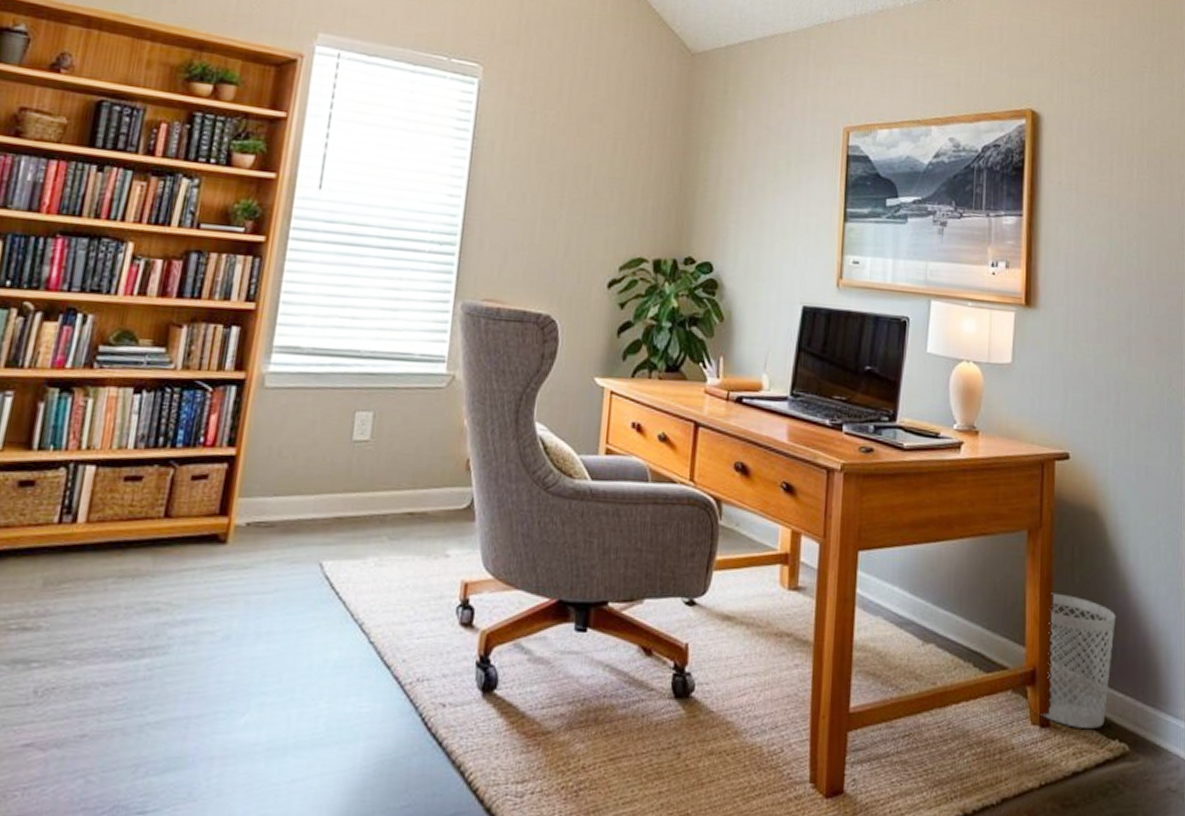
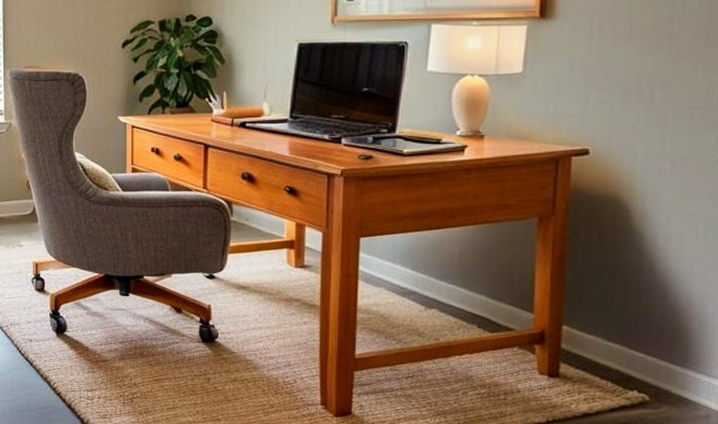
wastebasket: present [1041,593,1116,728] -> none [549,270,639,381]

